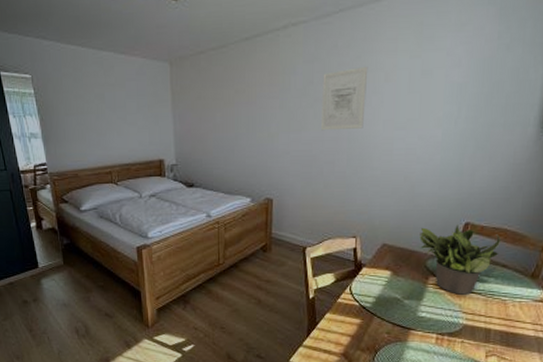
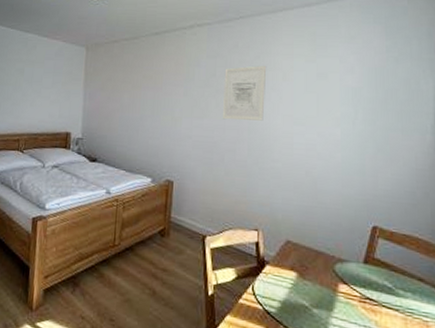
potted plant: present [419,224,501,295] -> none [325,226,414,310]

